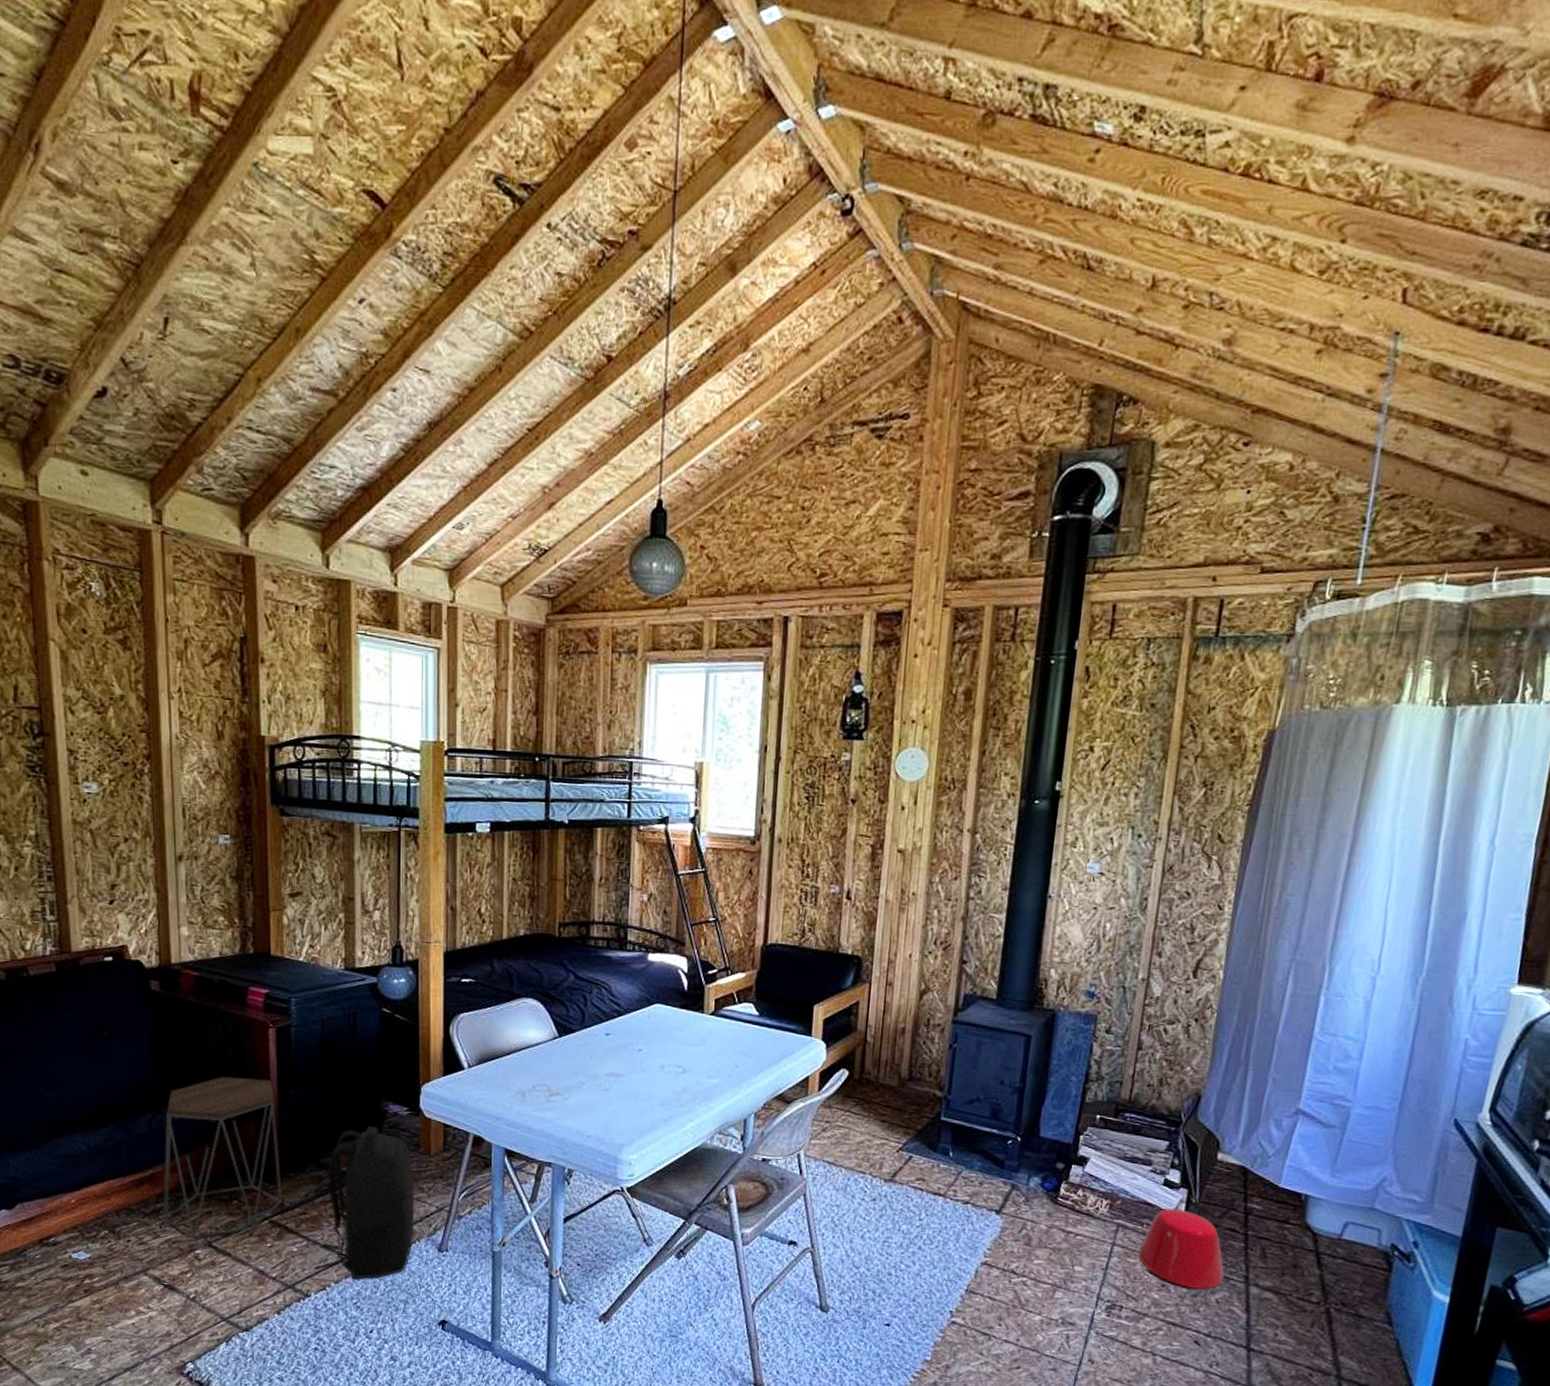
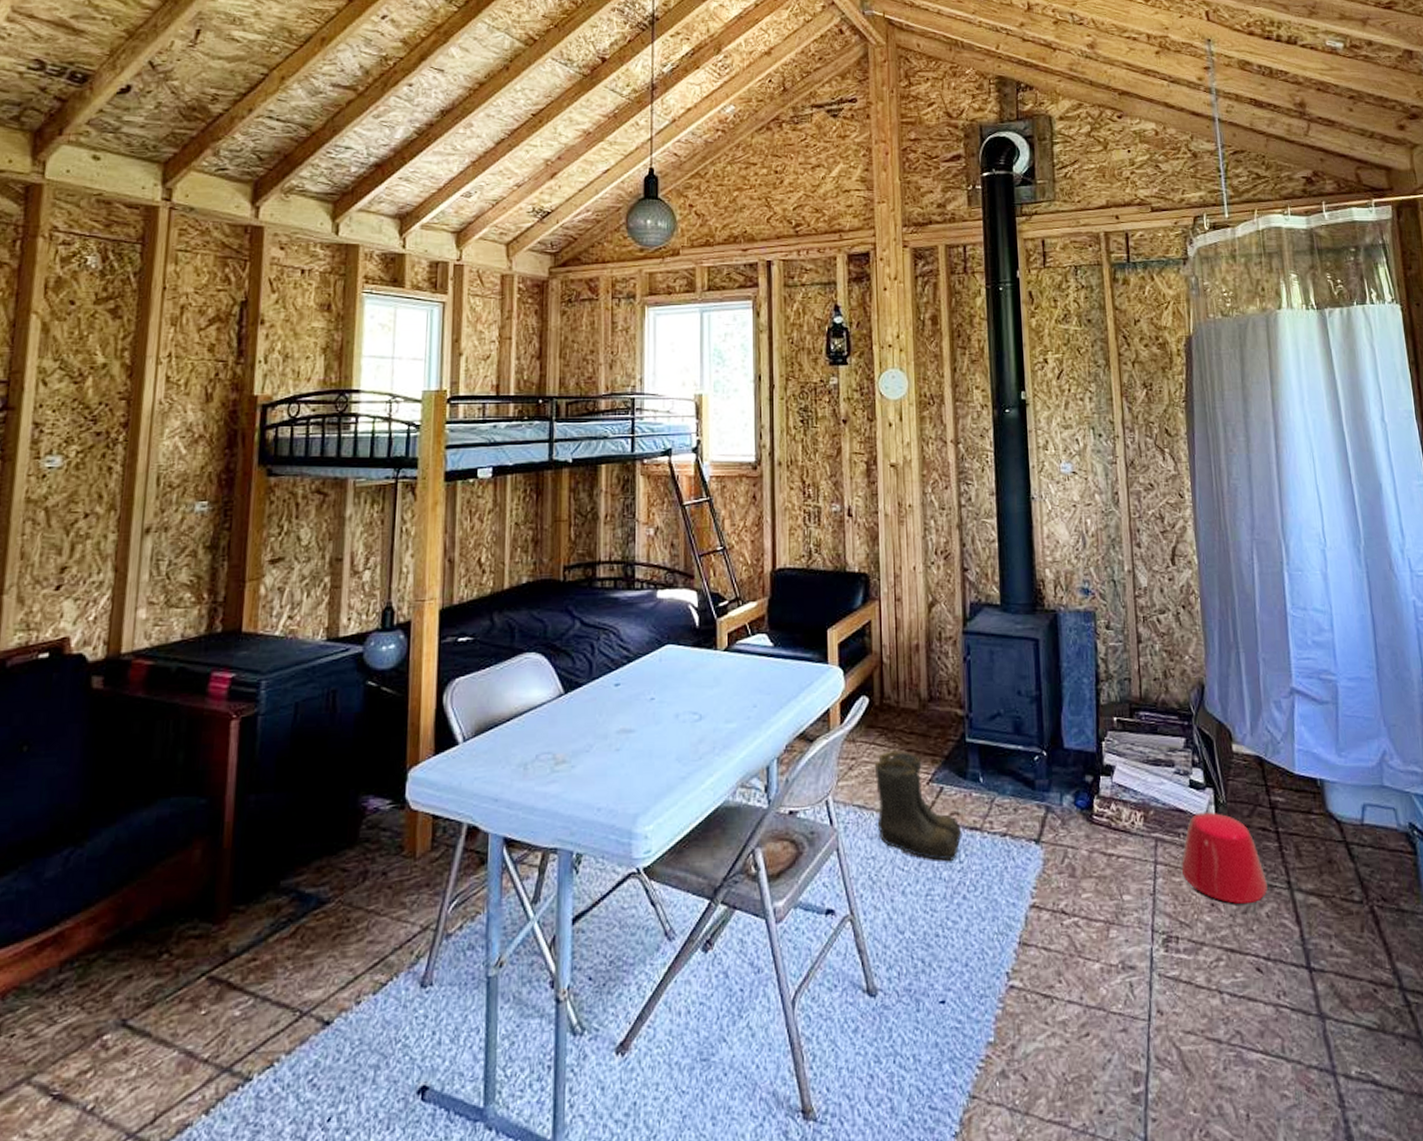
side table: present [163,1076,282,1239] -> none [65,784,230,1019]
backpack: present [314,1126,415,1279] -> none [260,830,395,1045]
boots: none [844,1119,926,1217] -> present [874,750,962,861]

